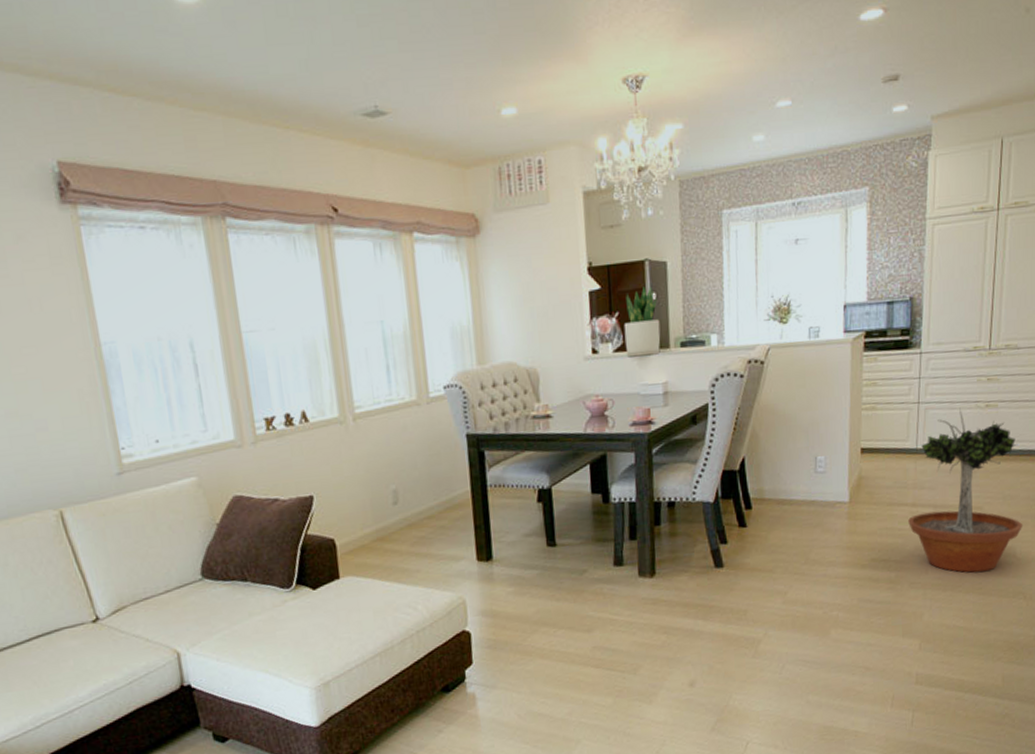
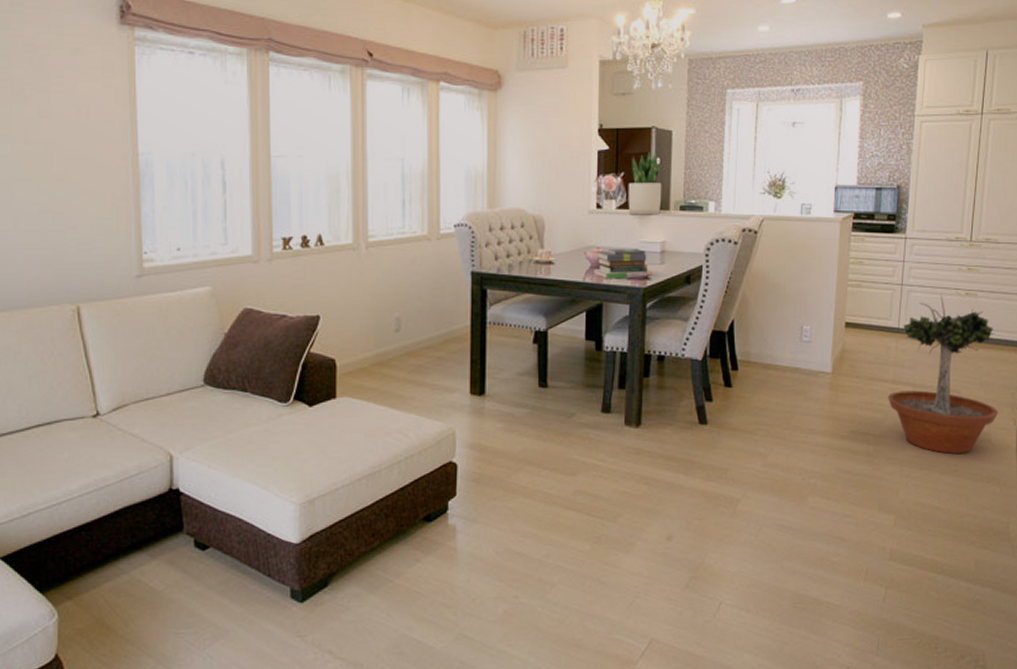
books: none [594,392,651,428] -> present [594,249,647,279]

